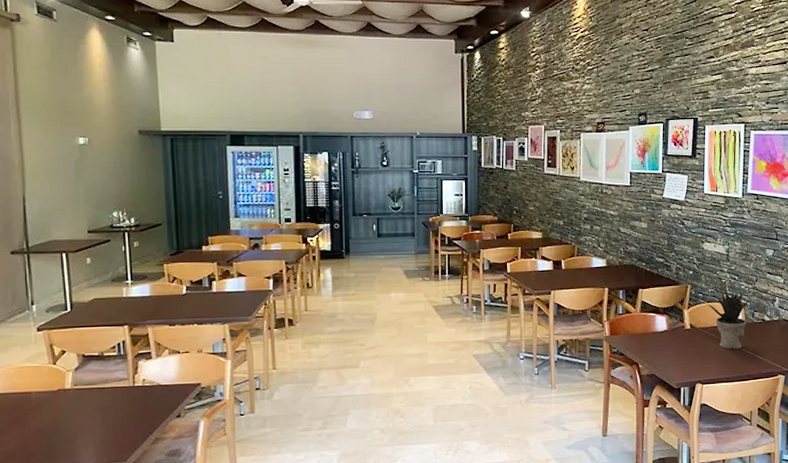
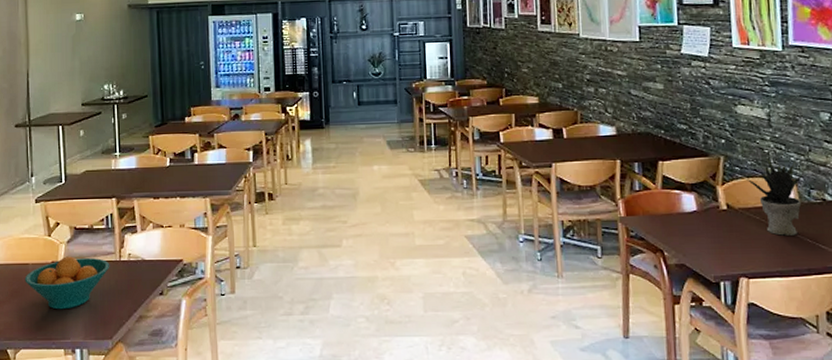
fruit bowl: none [27,383,123,436] -> present [24,256,110,310]

